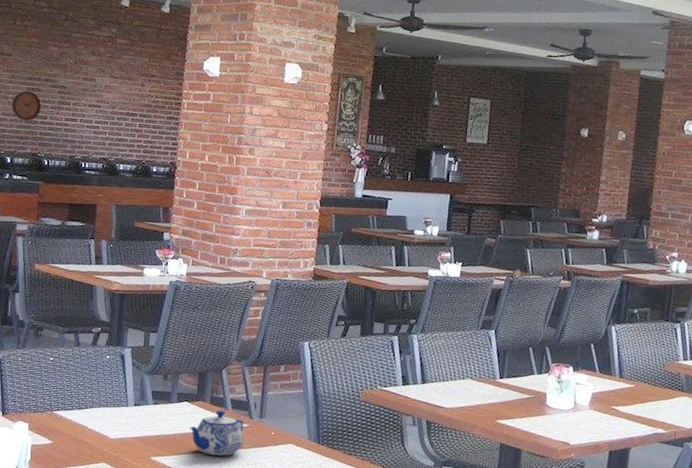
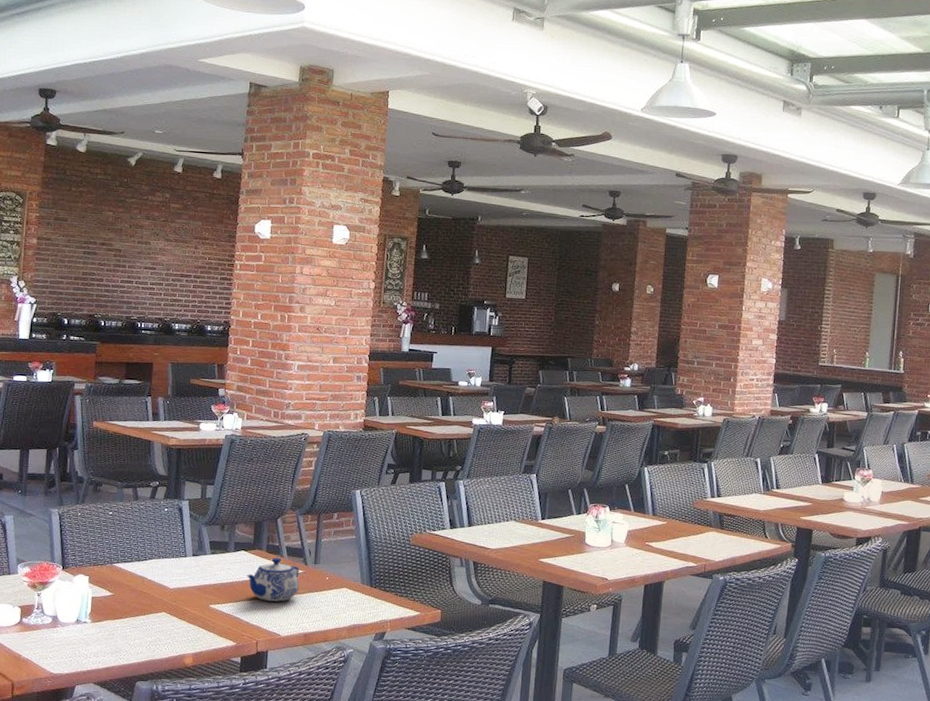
clock: present [11,90,42,121] -> none [68,254,98,283]

